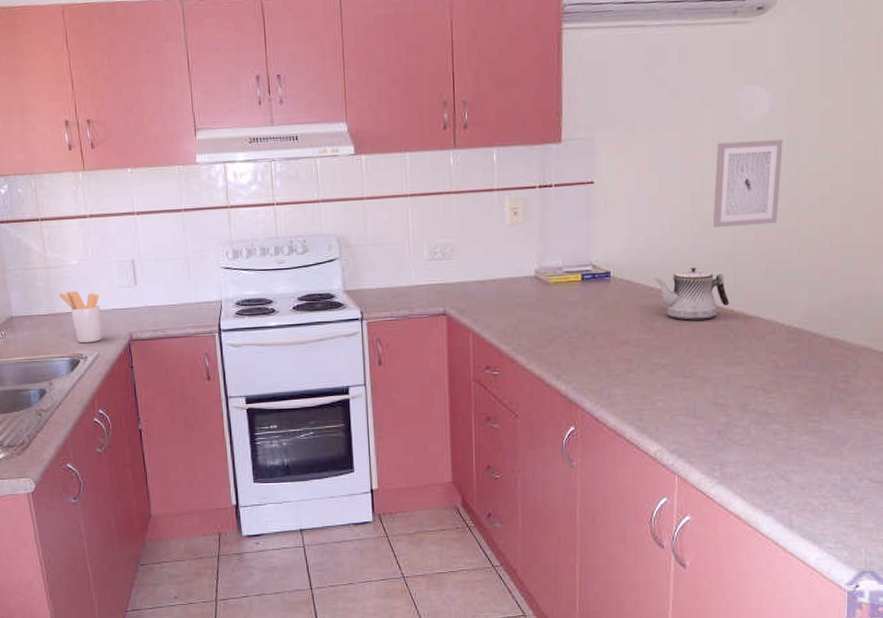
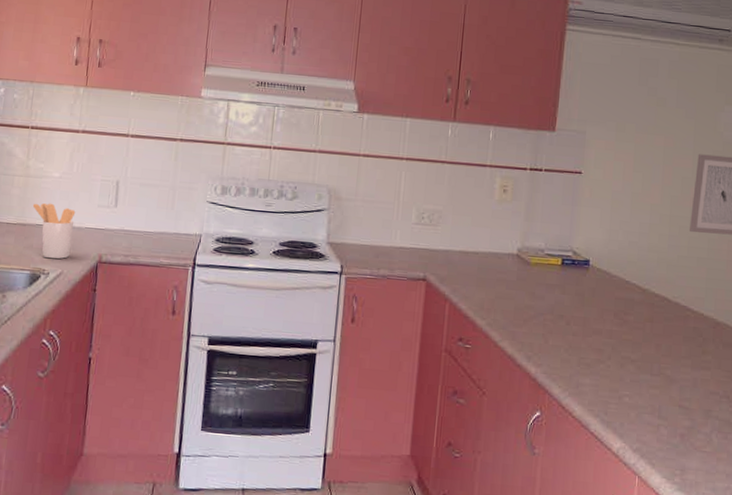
teapot: present [653,267,730,321] -> none [630,267,701,320]

